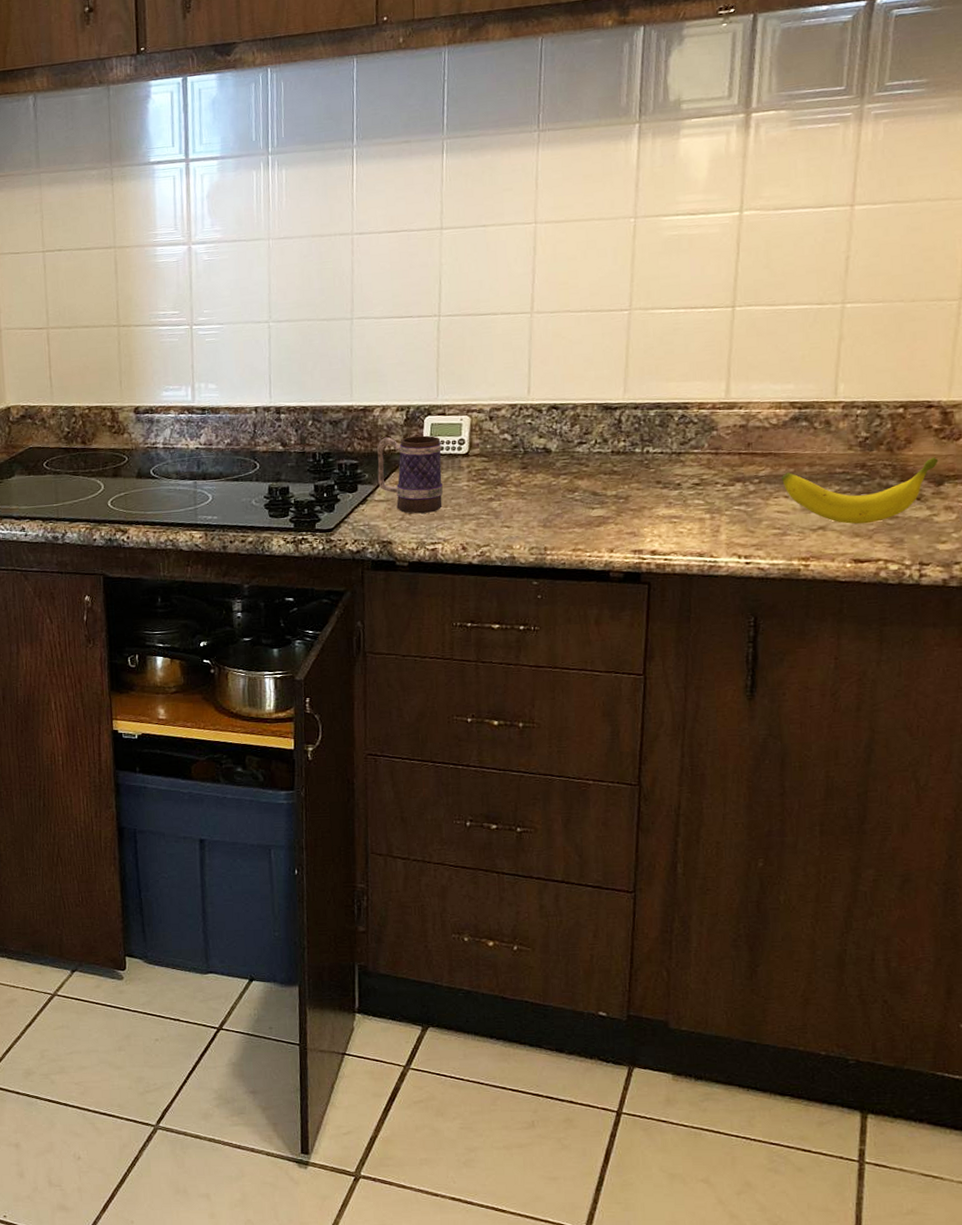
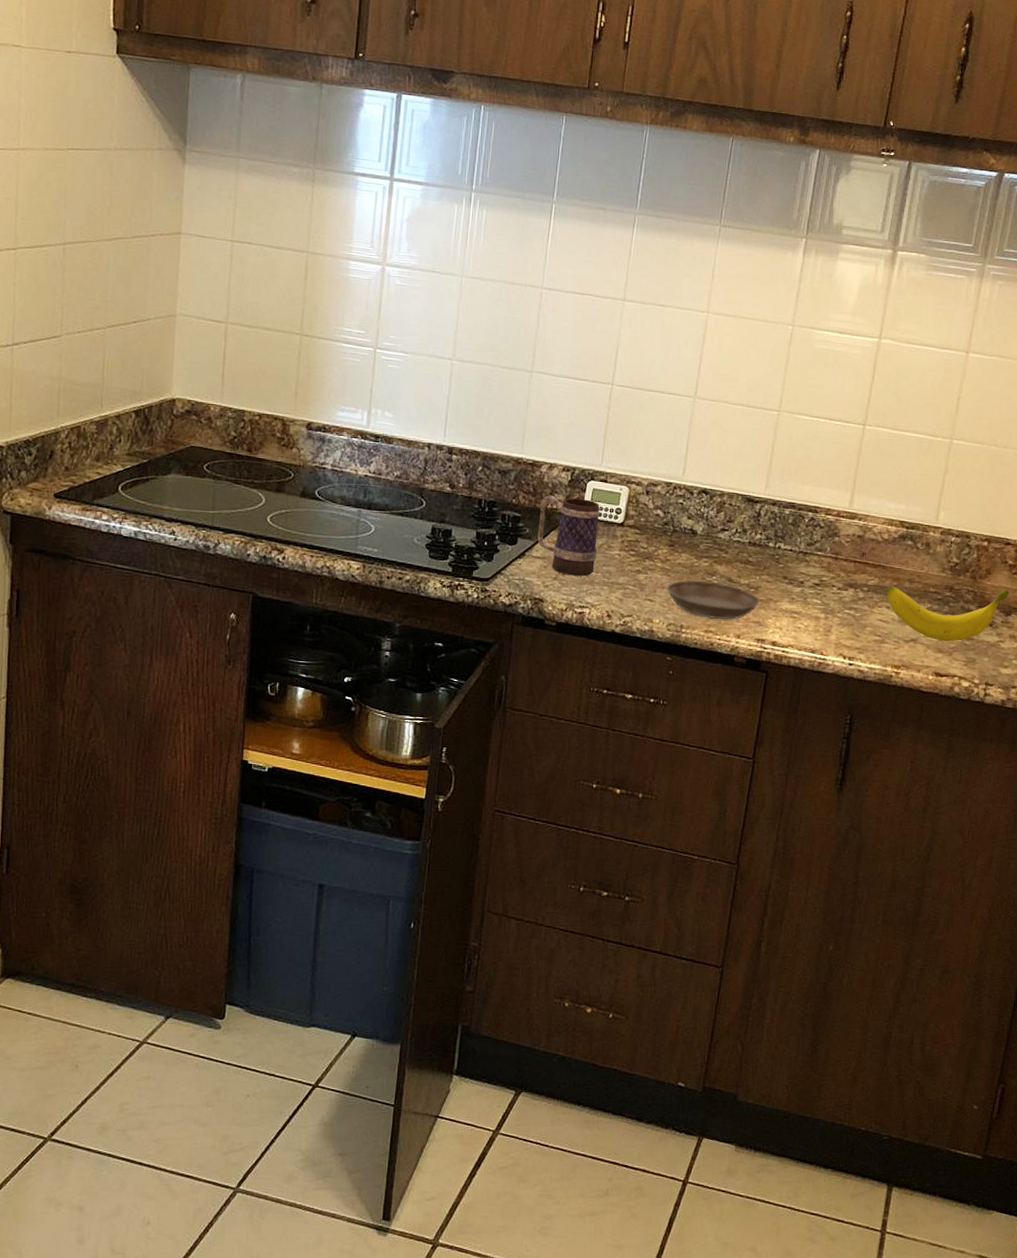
saucer: none [524,499,632,537] -> present [666,580,760,620]

